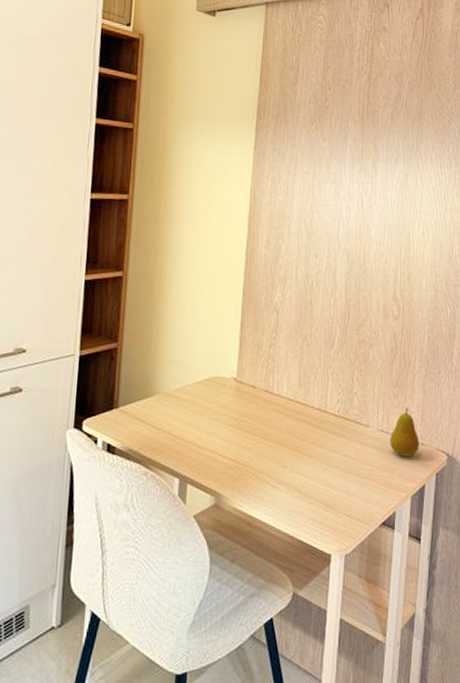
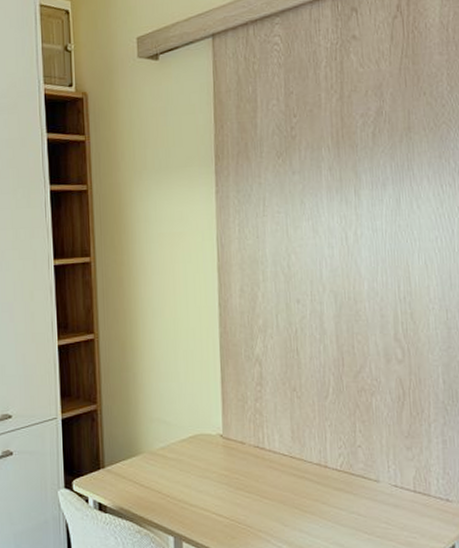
fruit: present [390,408,419,457] -> none [406,460,444,514]

